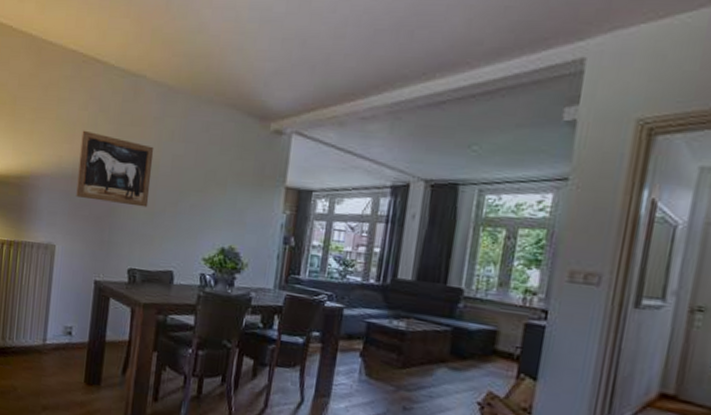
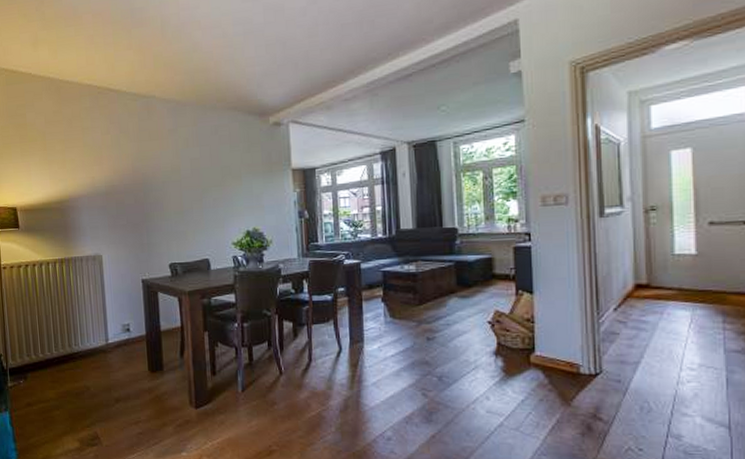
wall art: present [76,130,154,208] -> none [108,151,177,210]

